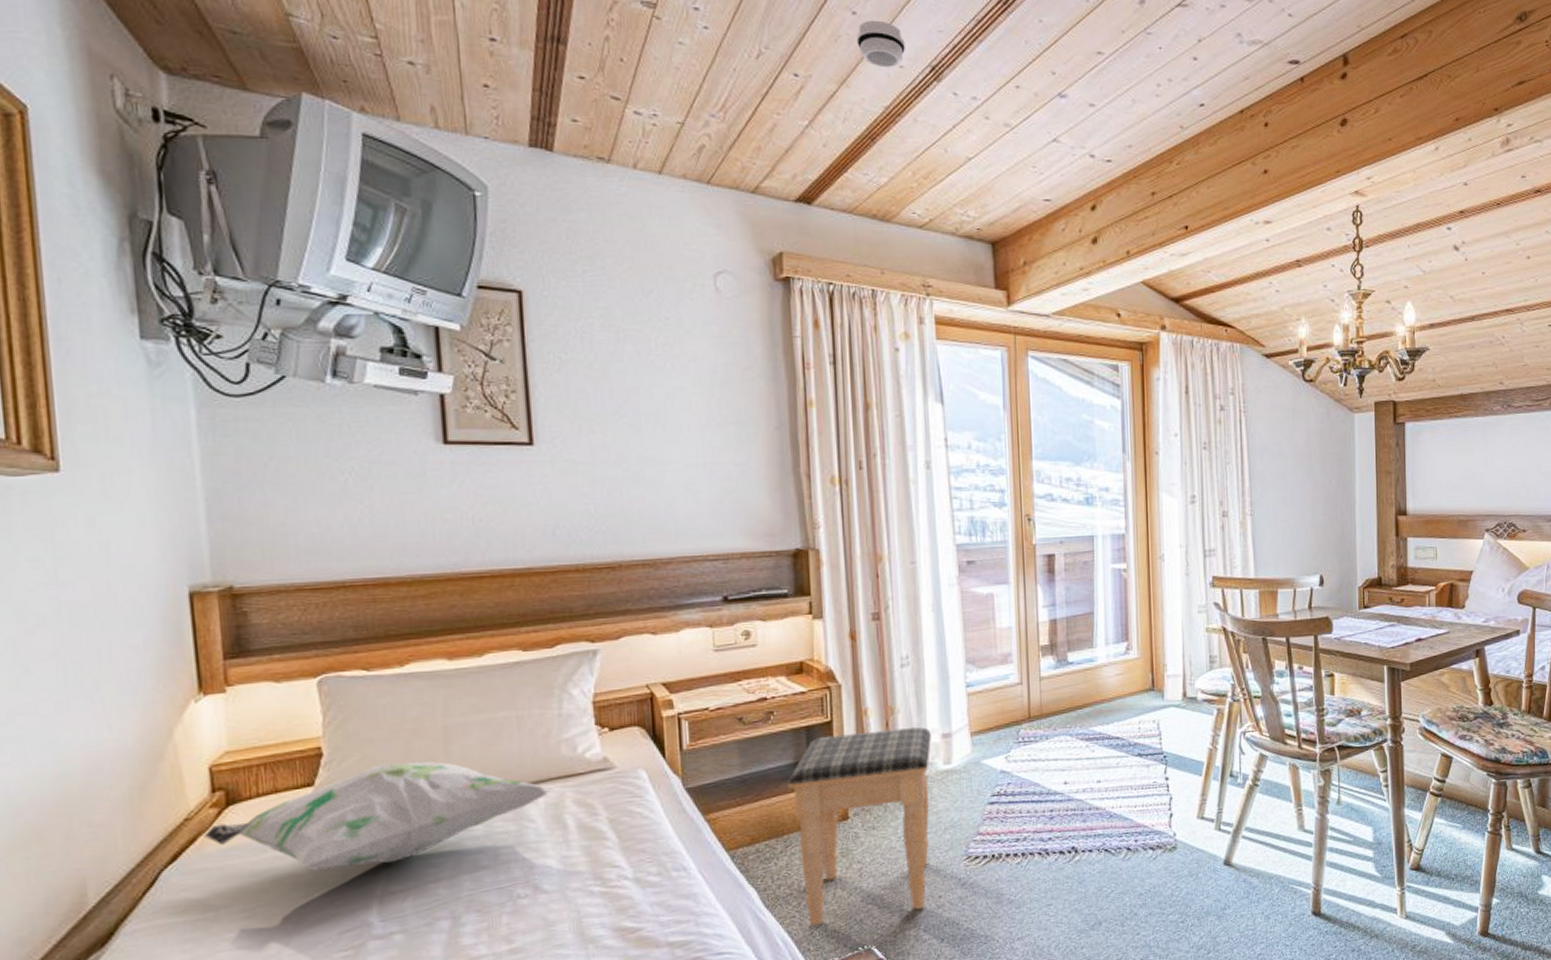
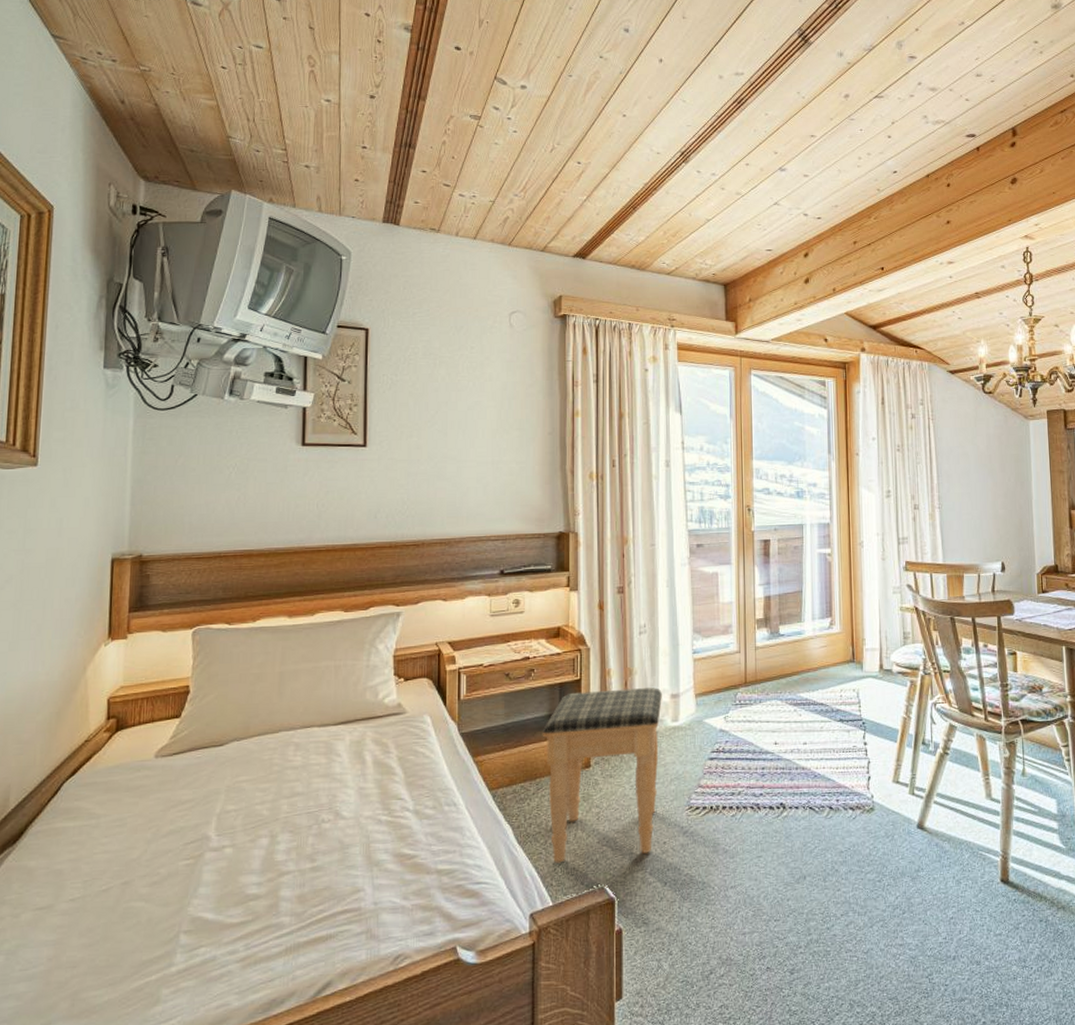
decorative pillow: present [202,761,549,871] -> none [96,701,354,789]
smoke detector: present [856,20,905,68] -> none [625,120,662,155]

